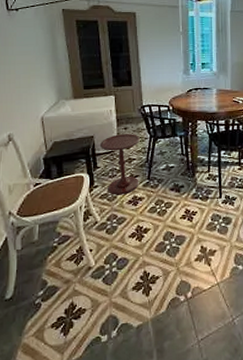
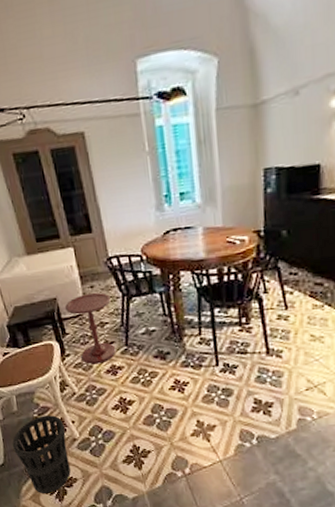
wastebasket: none [26,244,82,329] -> present [12,415,71,494]

